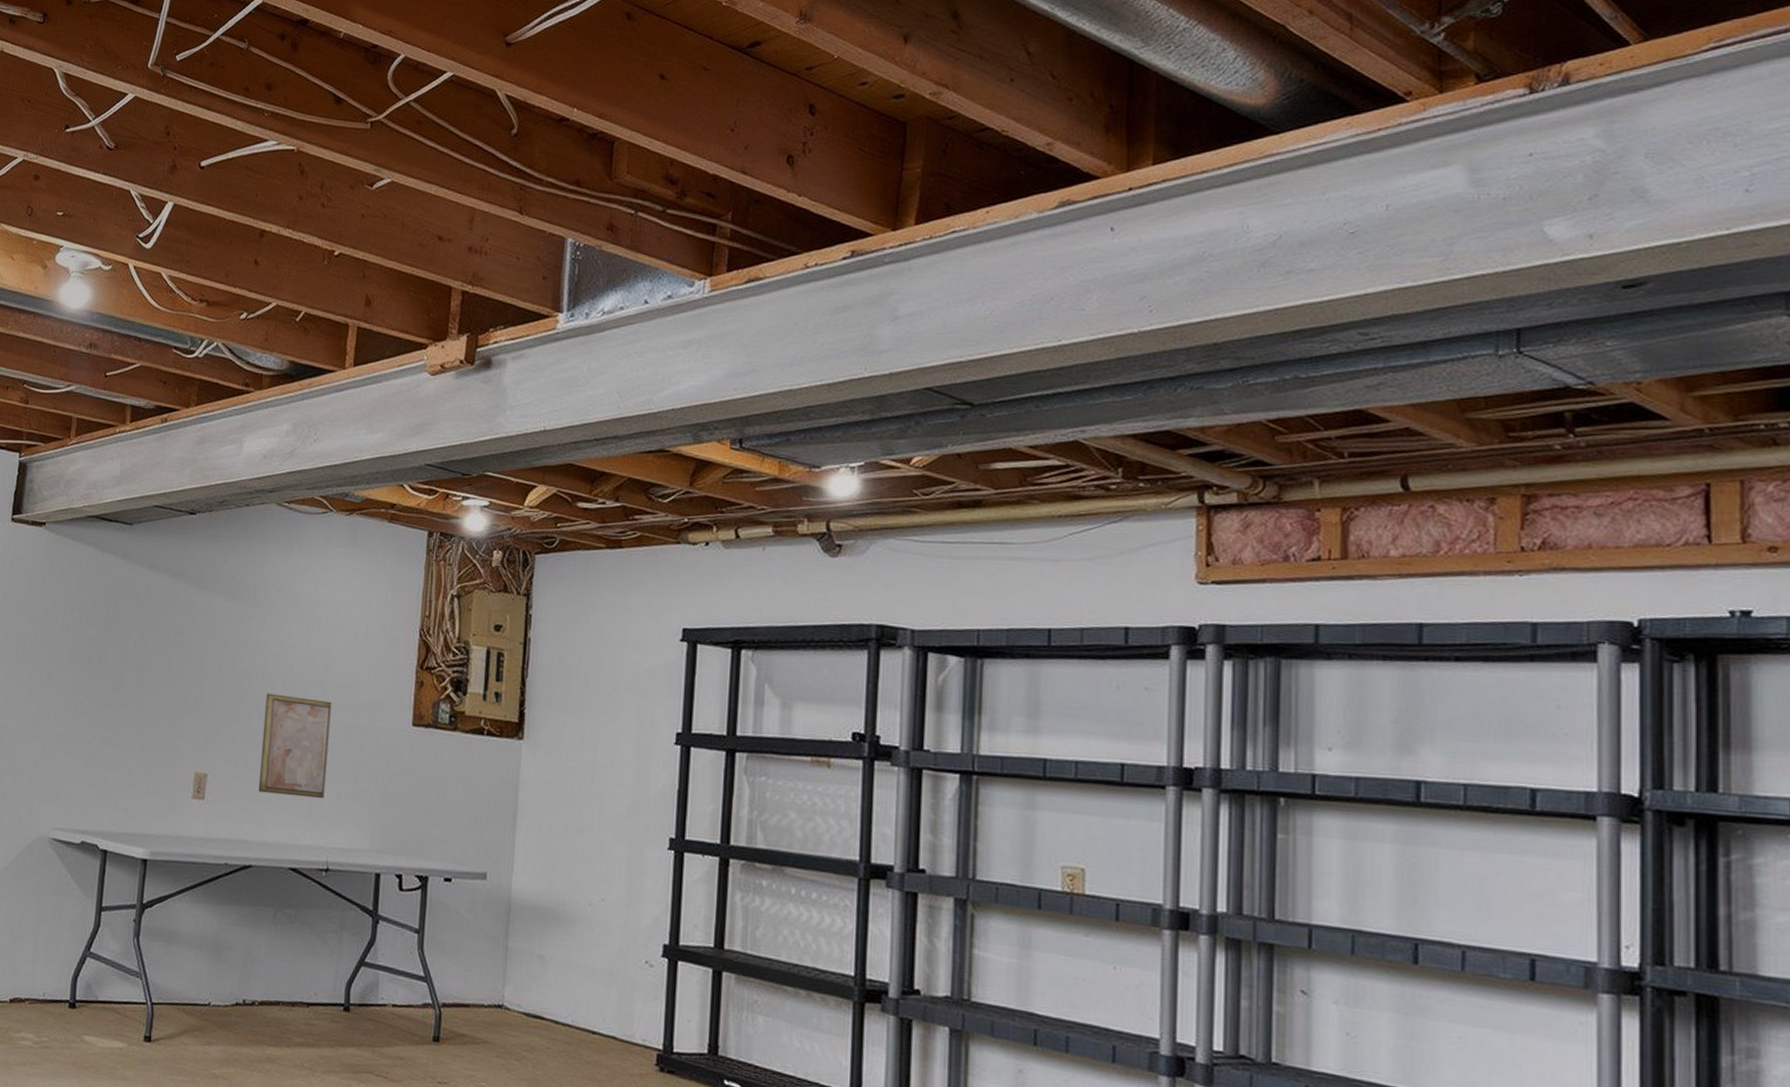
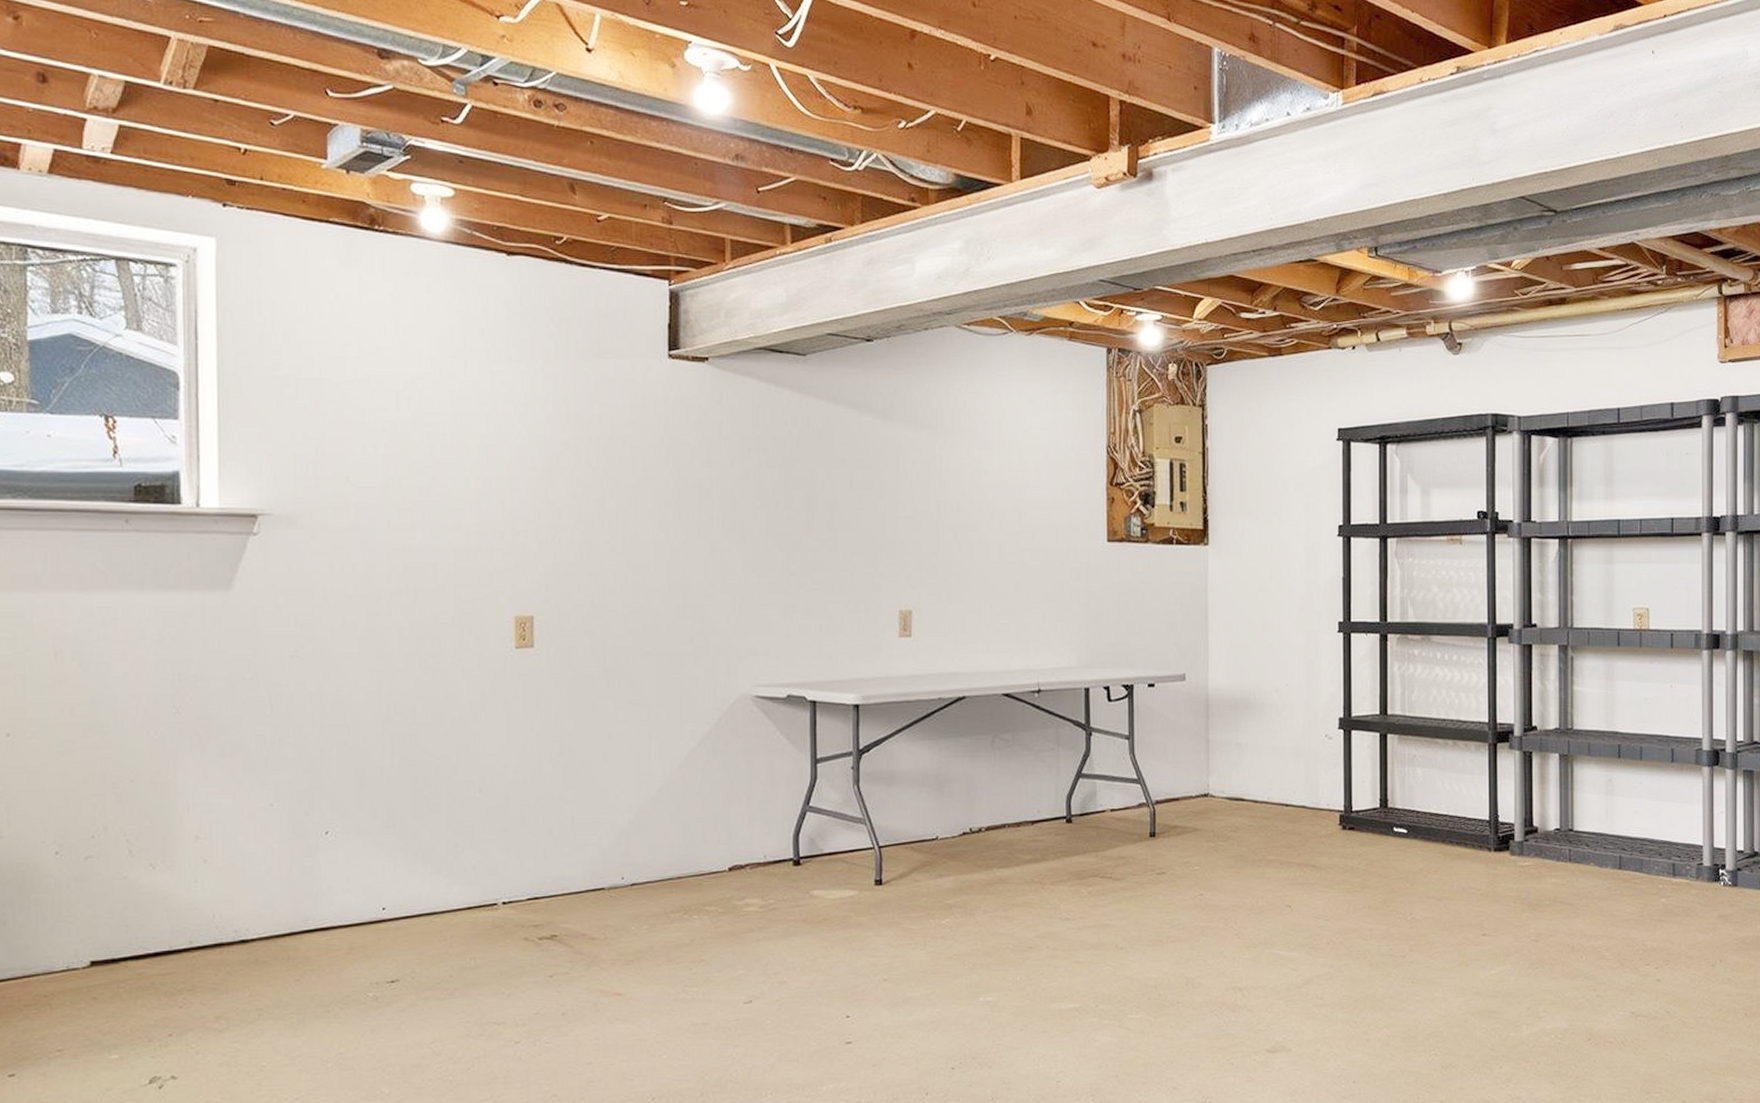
wall art: present [258,693,332,799] -> none [964,522,1030,623]

